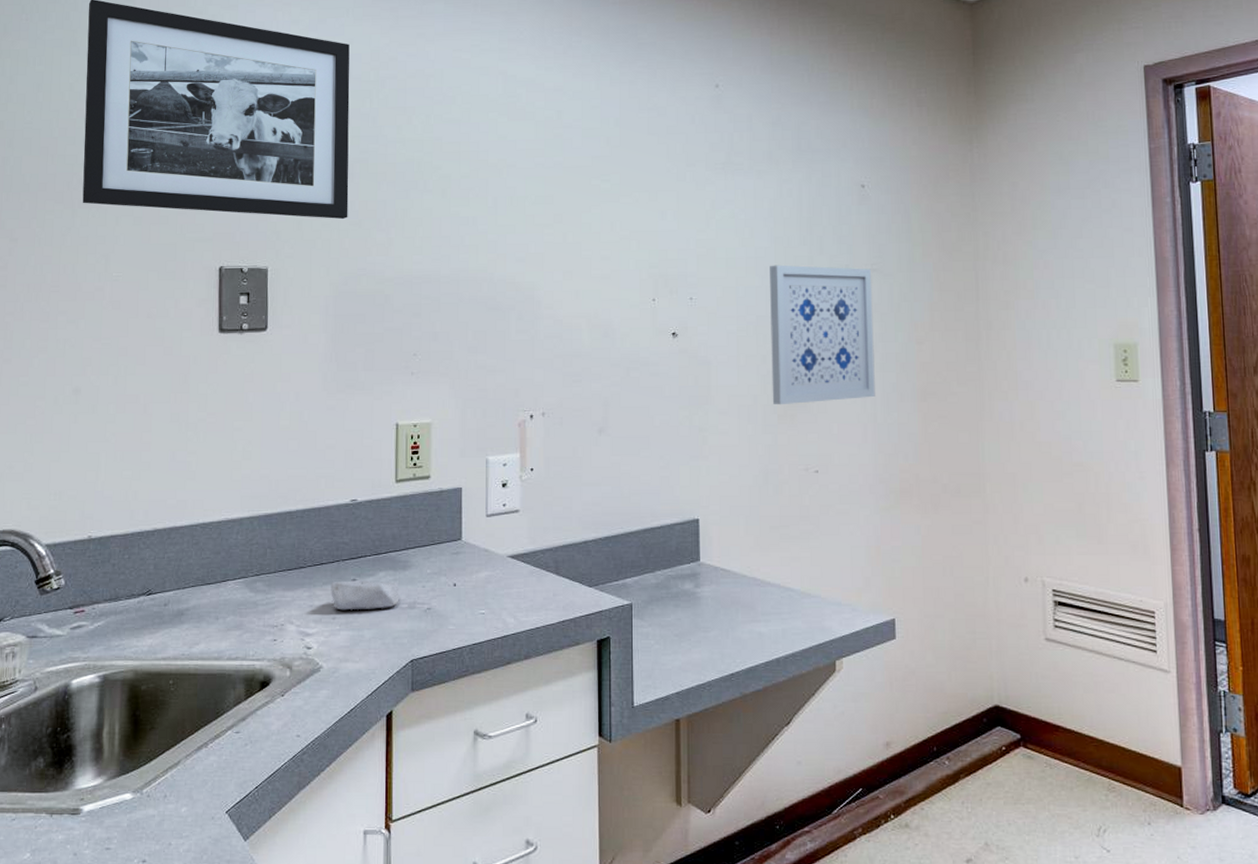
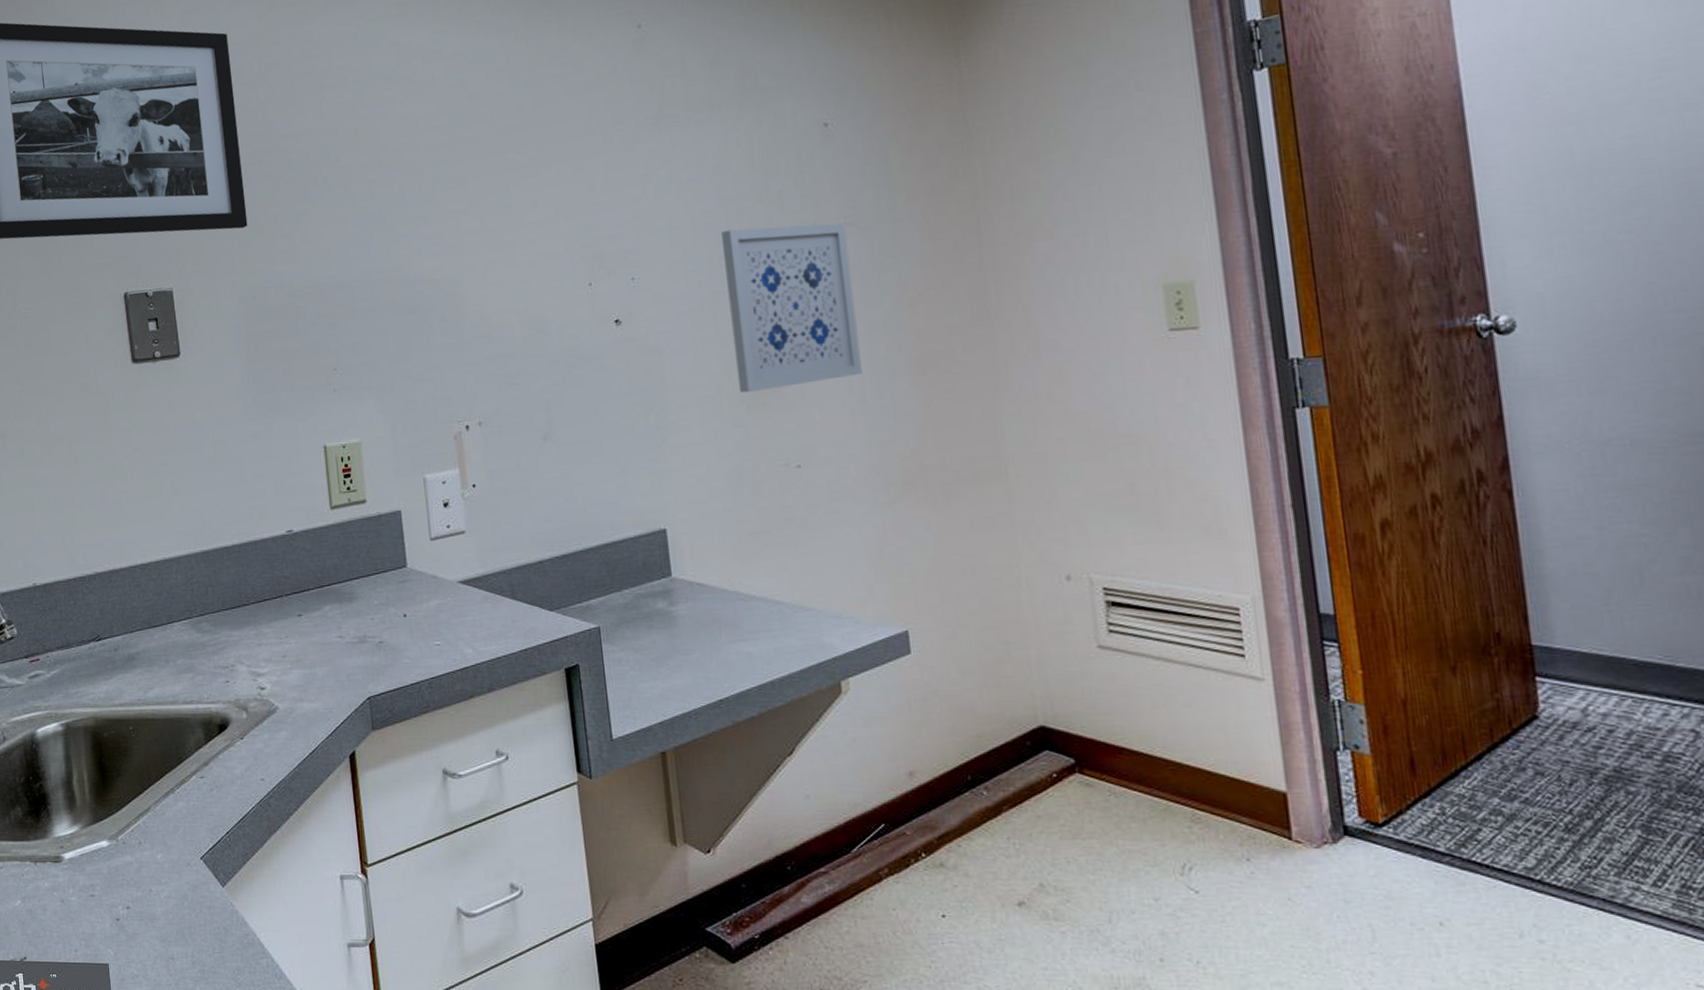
soap bar: present [331,582,399,611] -> none [276,615,349,648]

